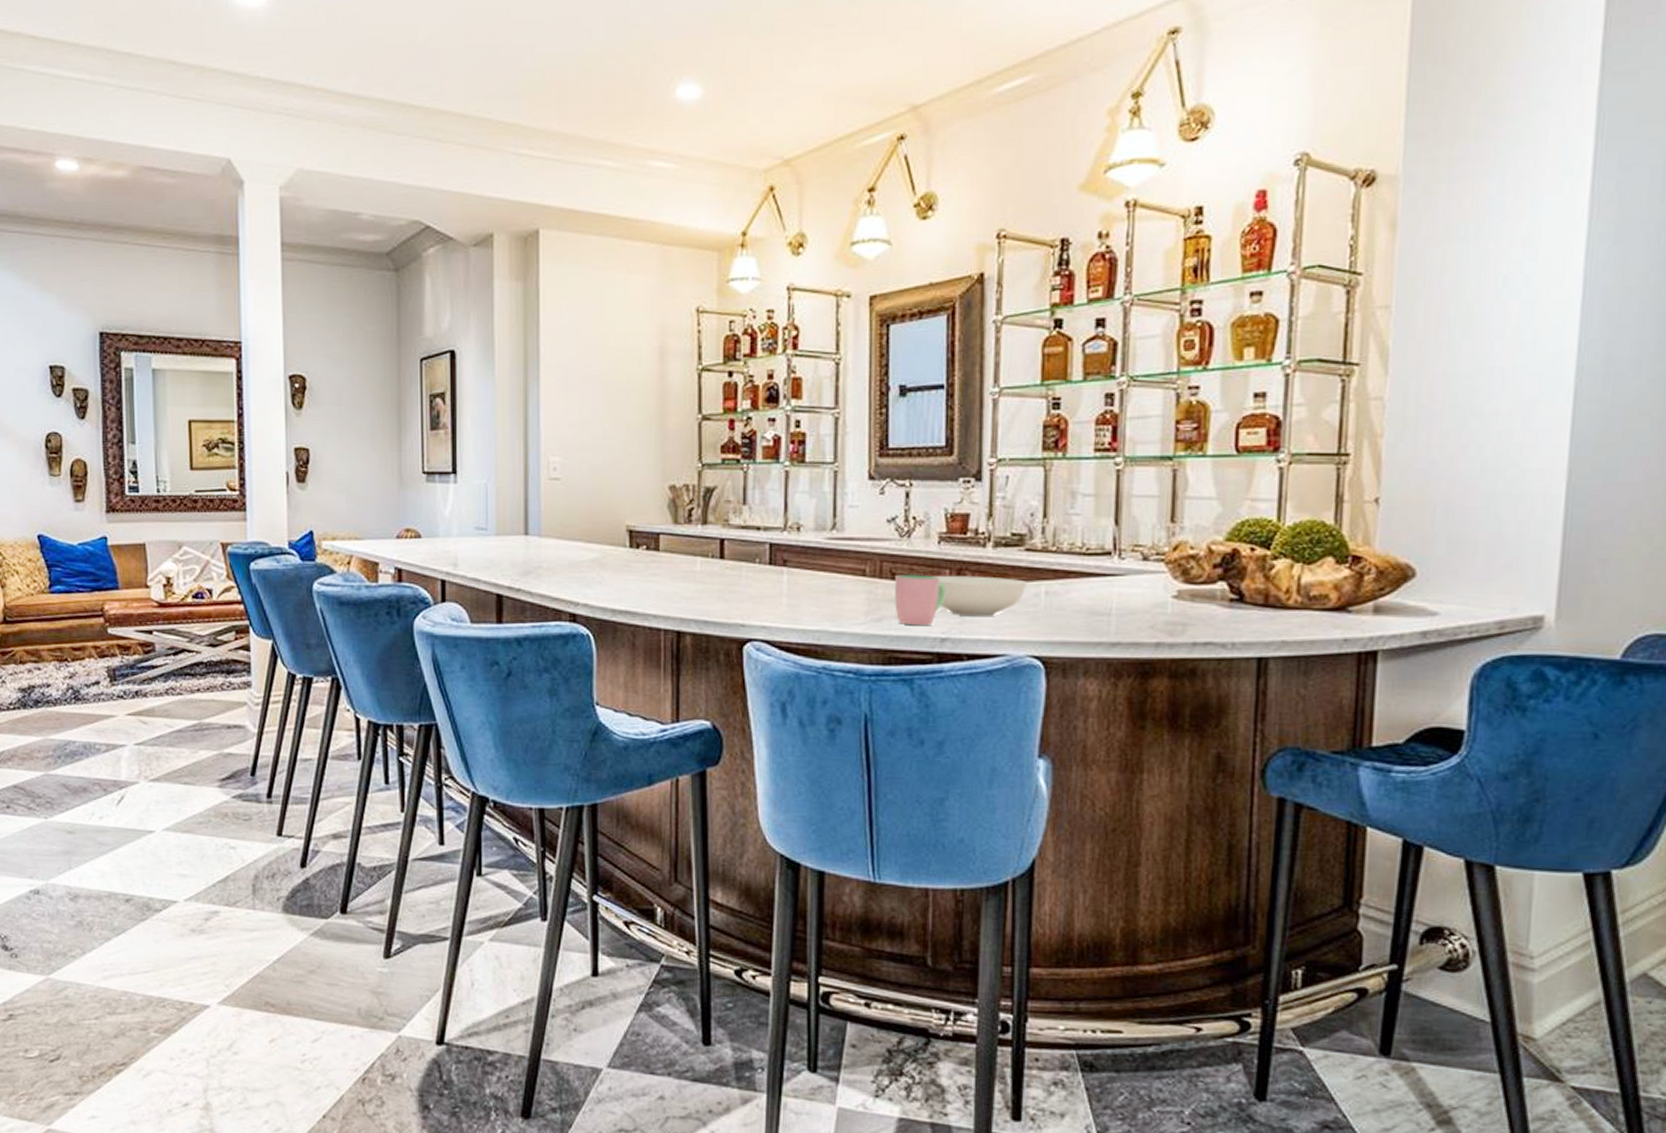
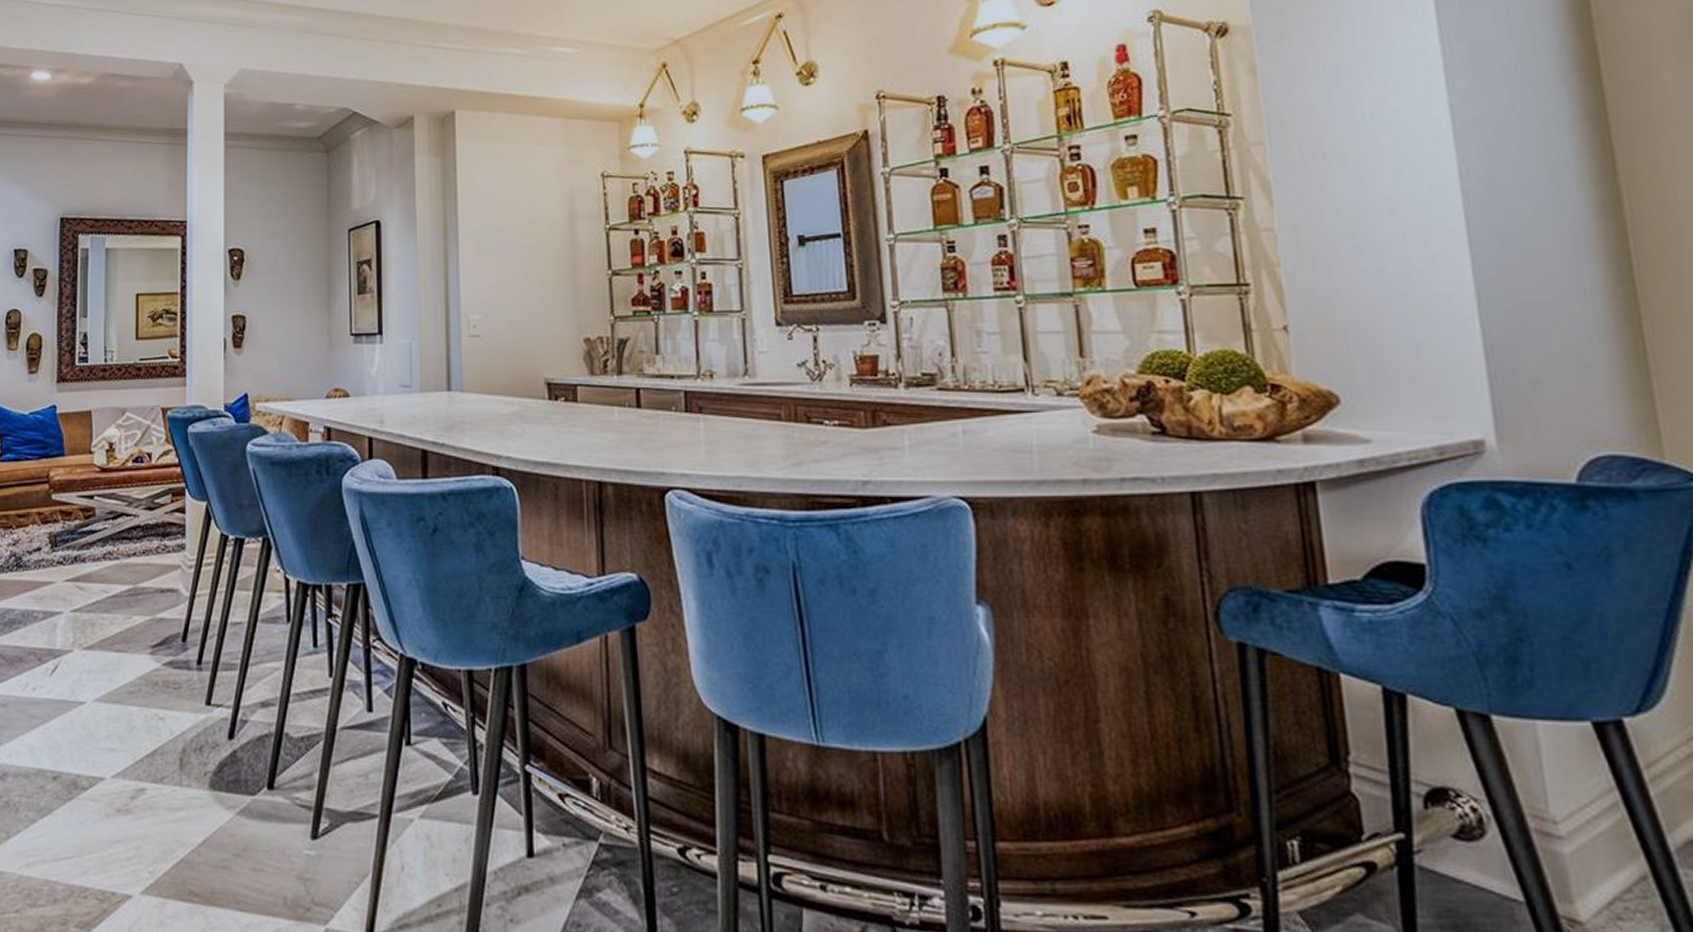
cup: present [895,574,947,626] -> none [811,417,863,469]
bowl: present [932,575,1029,617] -> none [847,416,945,458]

